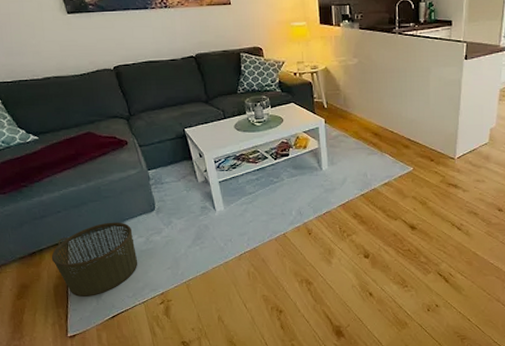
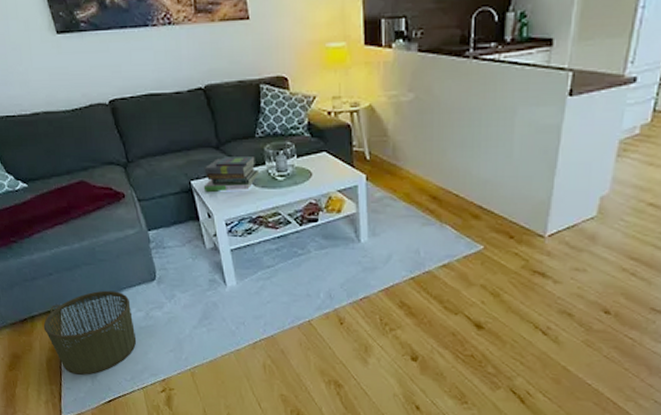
books: none [195,108,242,137] -> present [203,157,260,192]

